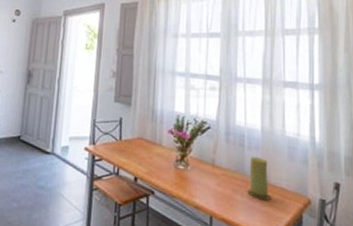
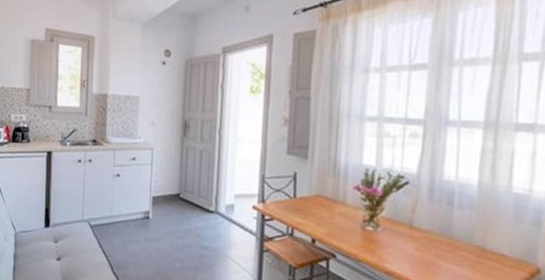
candle: present [247,156,272,201] -> none [454,216,487,268]

